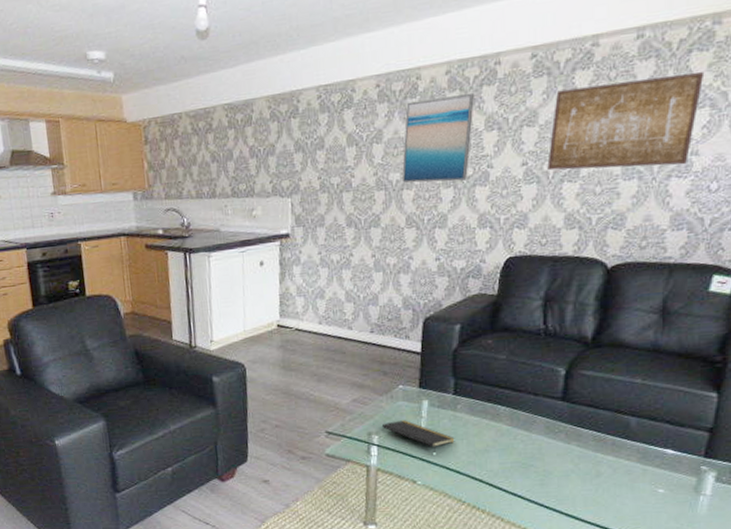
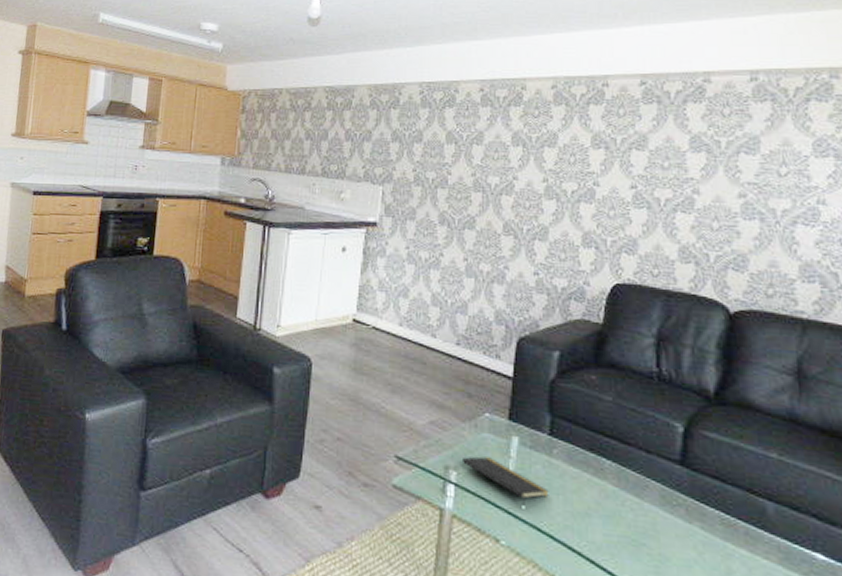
wall art: present [401,93,474,183] -> none [501,109,580,195]
wall art: present [547,72,705,171] -> none [658,119,826,213]

